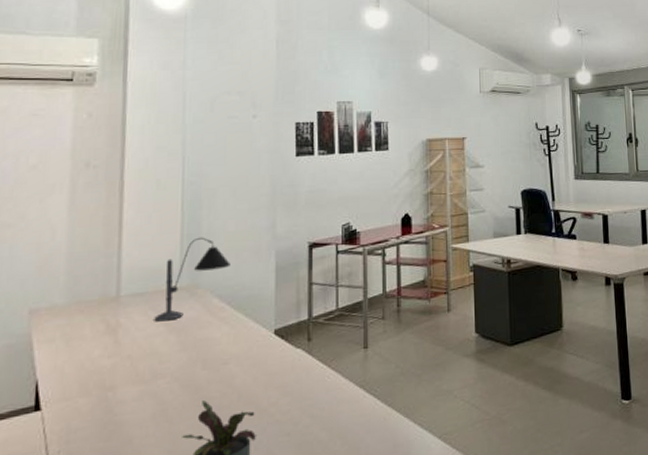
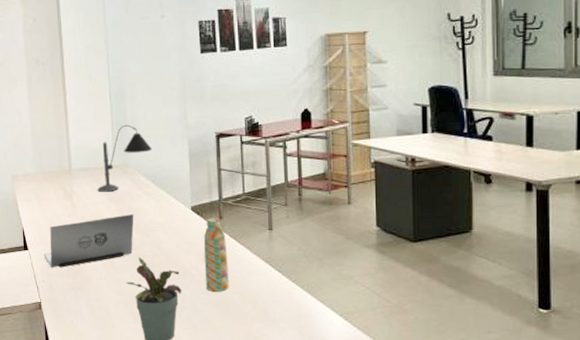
laptop: none [64,346,201,432] -> present [44,214,134,269]
water bottle: none [286,340,315,432] -> present [203,218,229,292]

